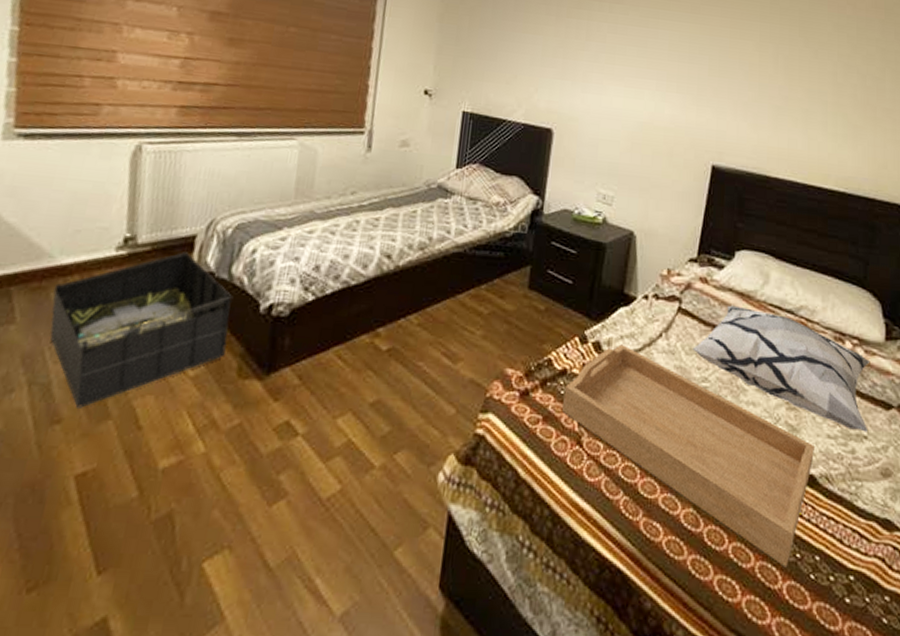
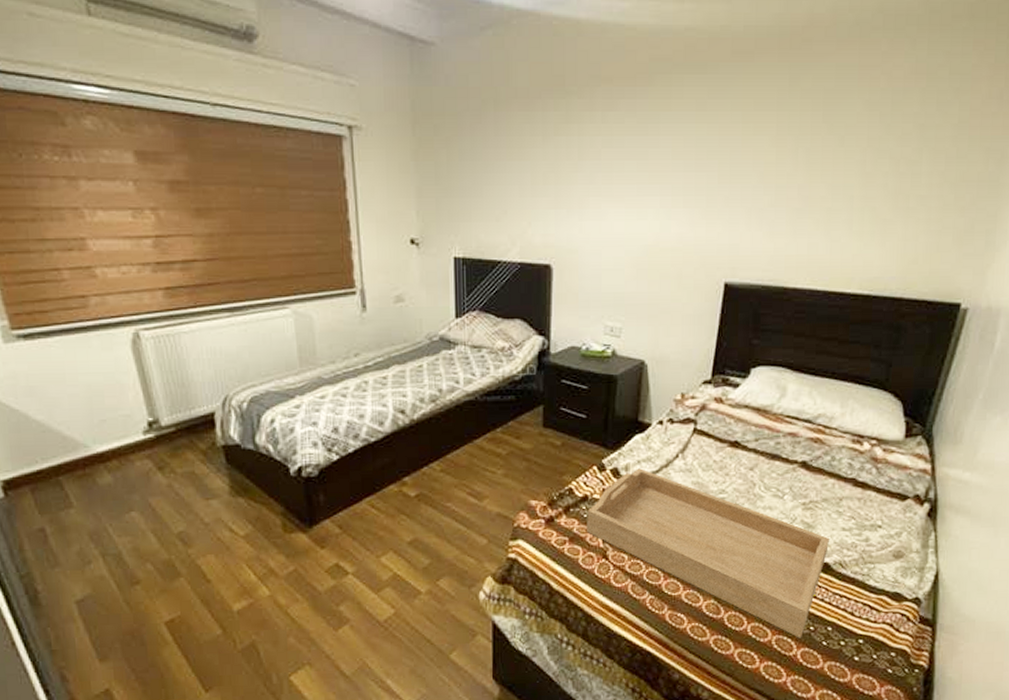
storage bin: present [50,252,233,408] -> none [98,429,268,571]
decorative pillow: present [693,305,870,432] -> none [710,421,888,522]

